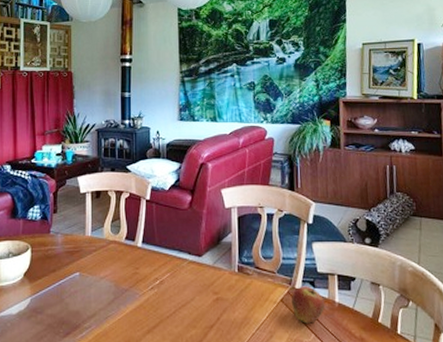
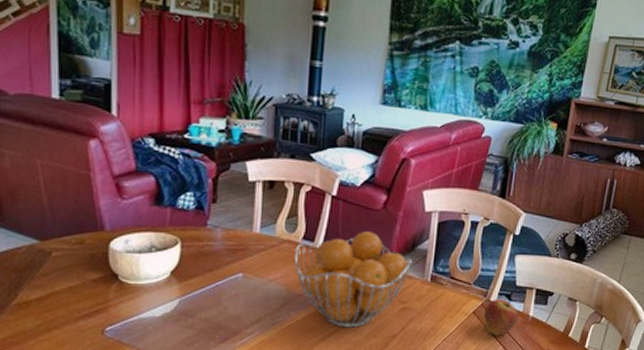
fruit basket: none [120,229,219,319] -> present [294,231,412,328]

